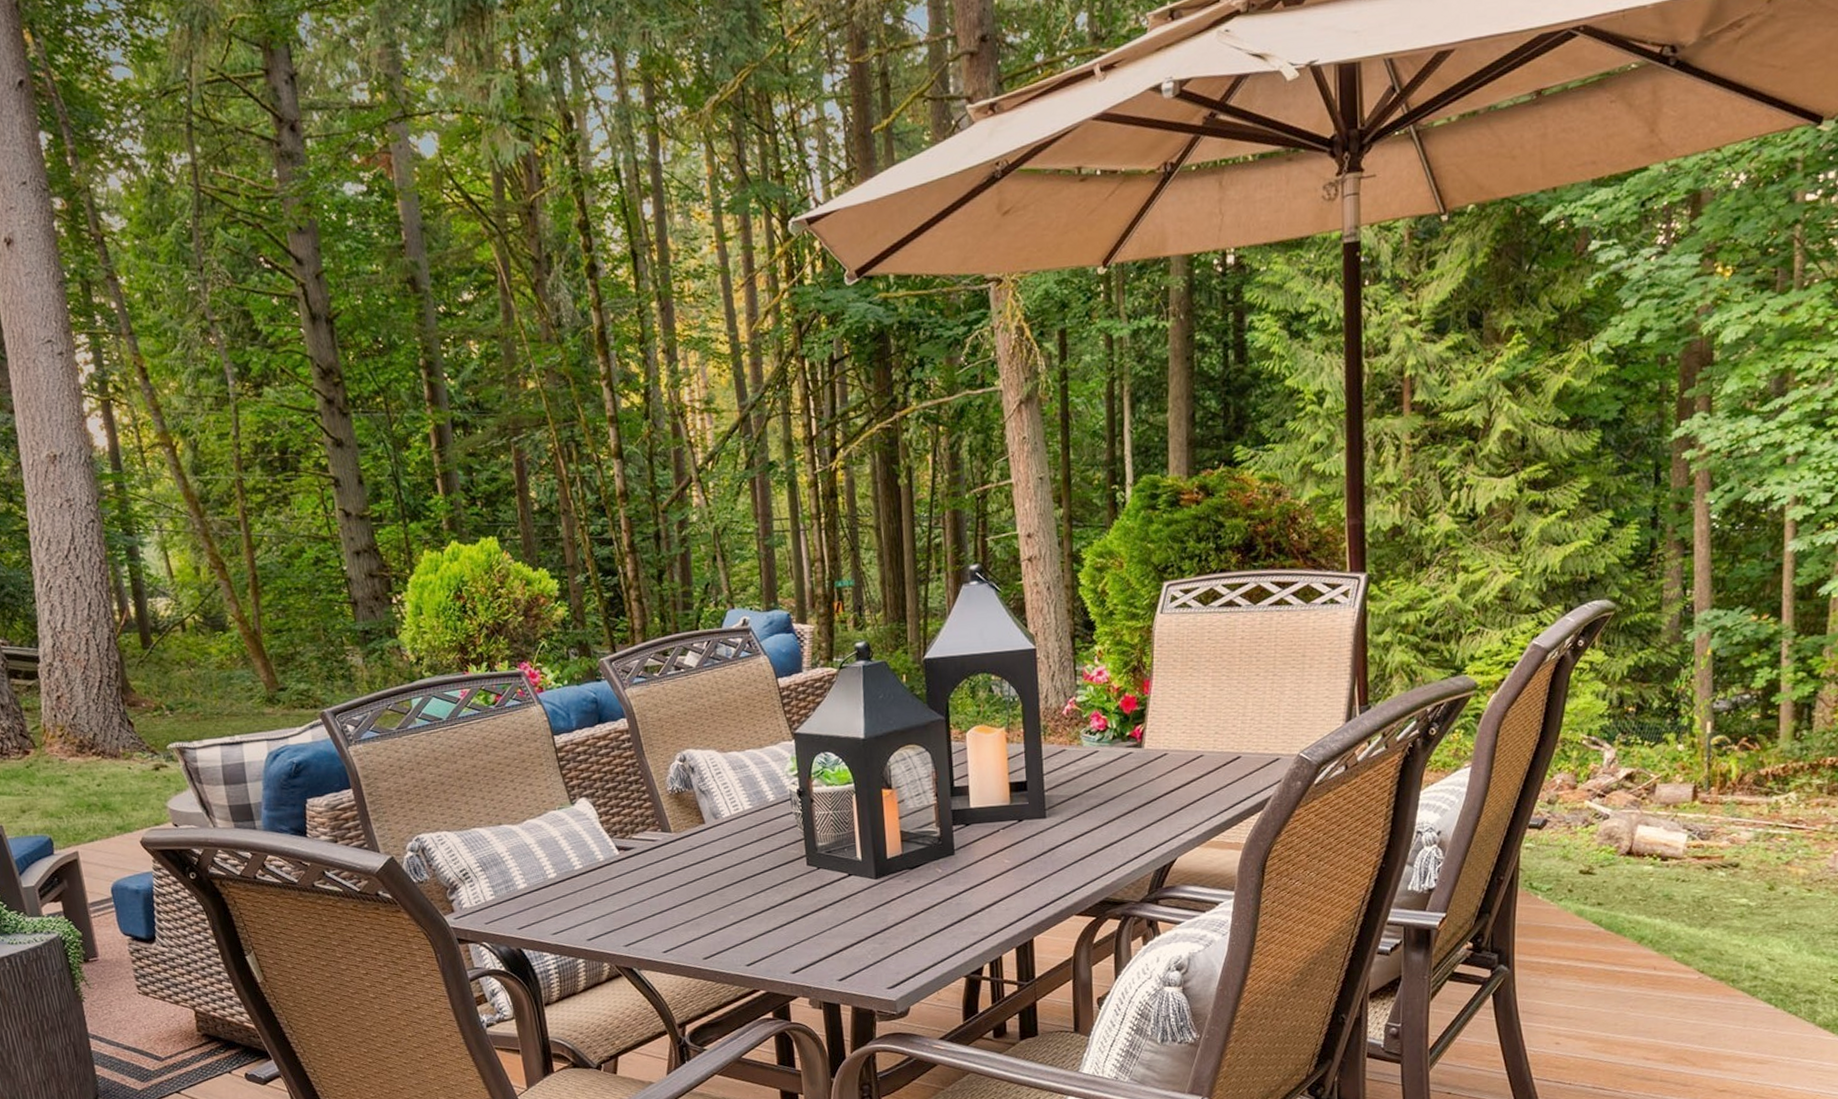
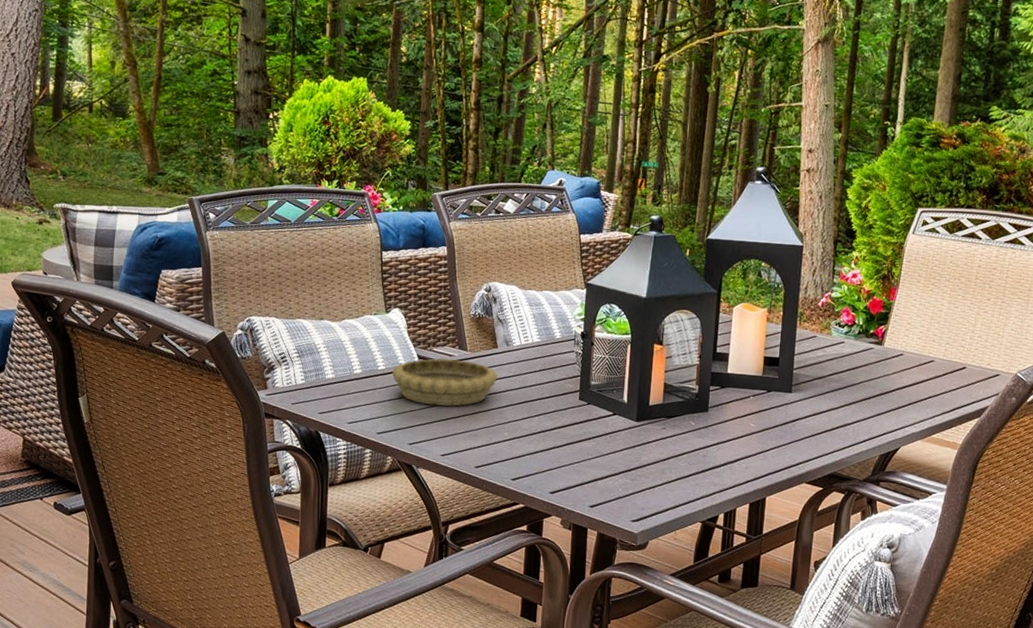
decorative bowl: none [591,842,712,900] -> present [392,358,498,407]

